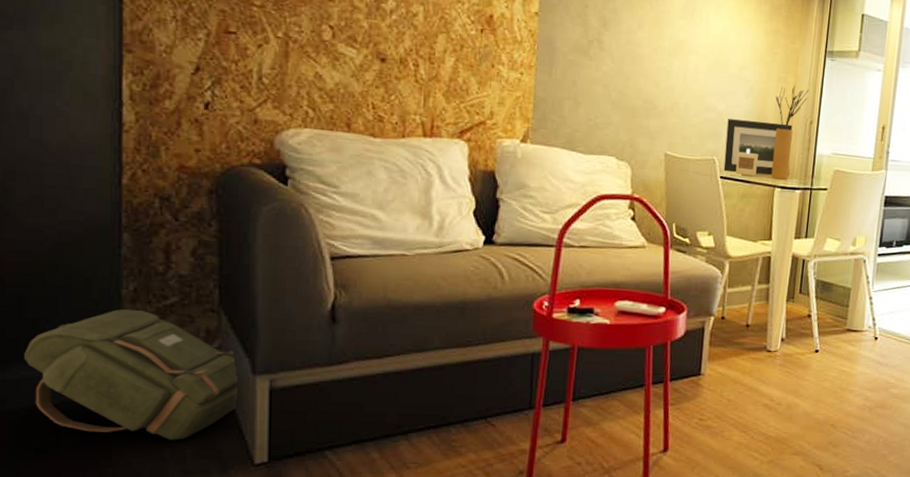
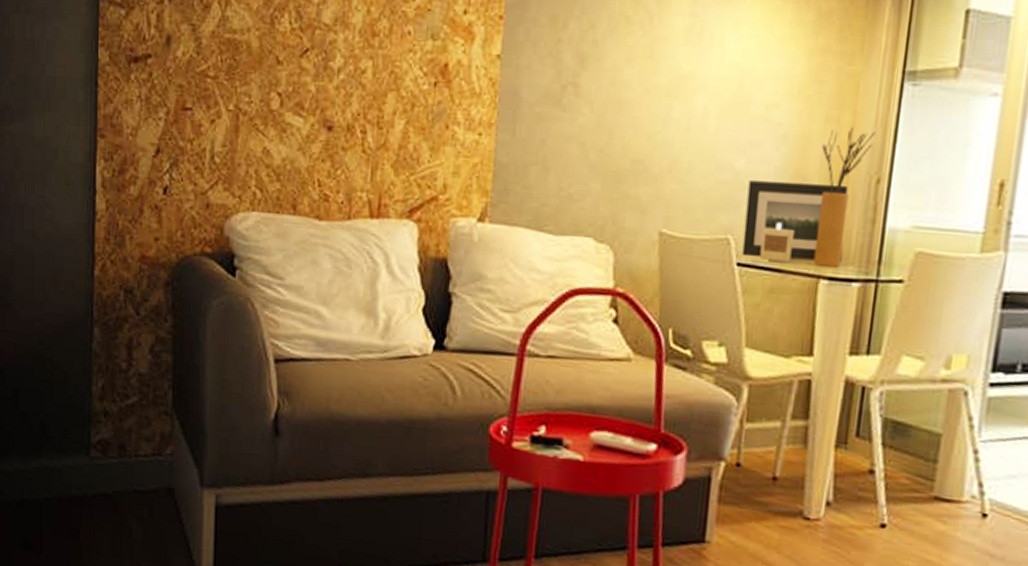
backpack: present [24,308,238,440] -> none [17,406,187,551]

